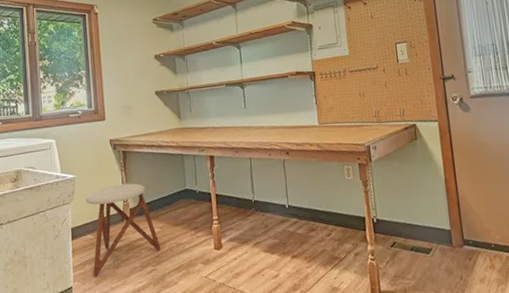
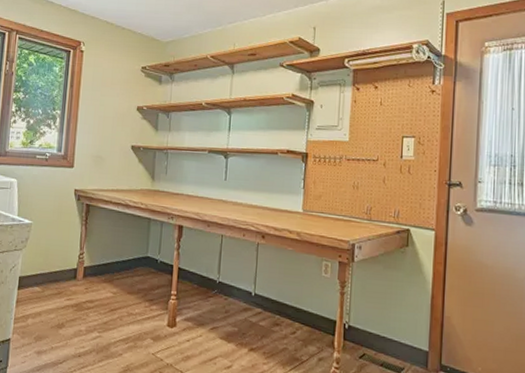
stool: present [85,183,161,276] -> none [34,238,111,332]

